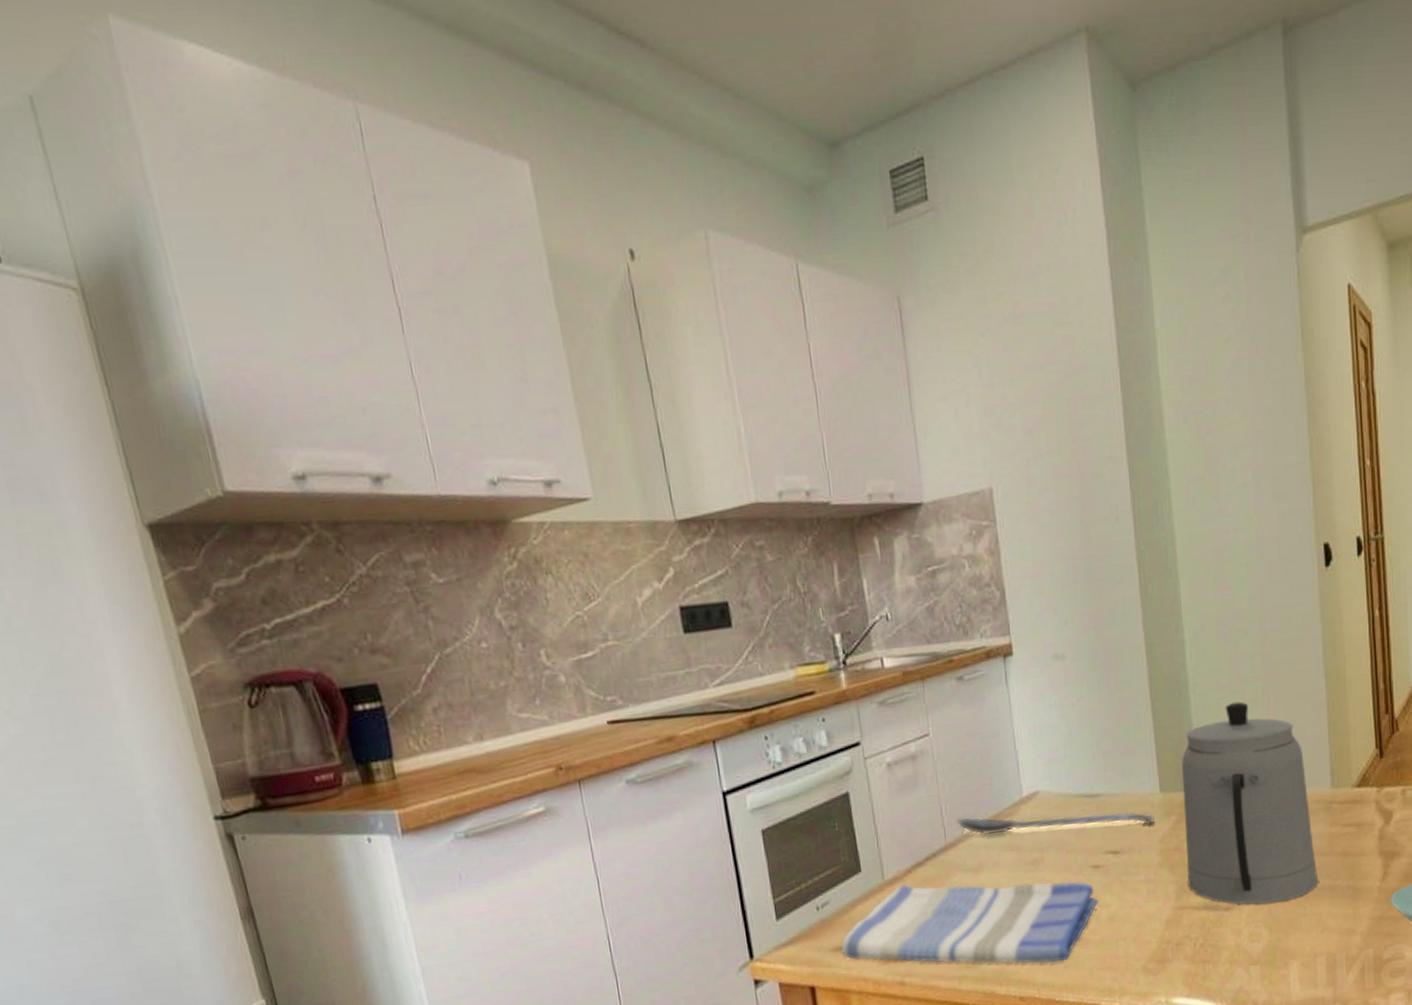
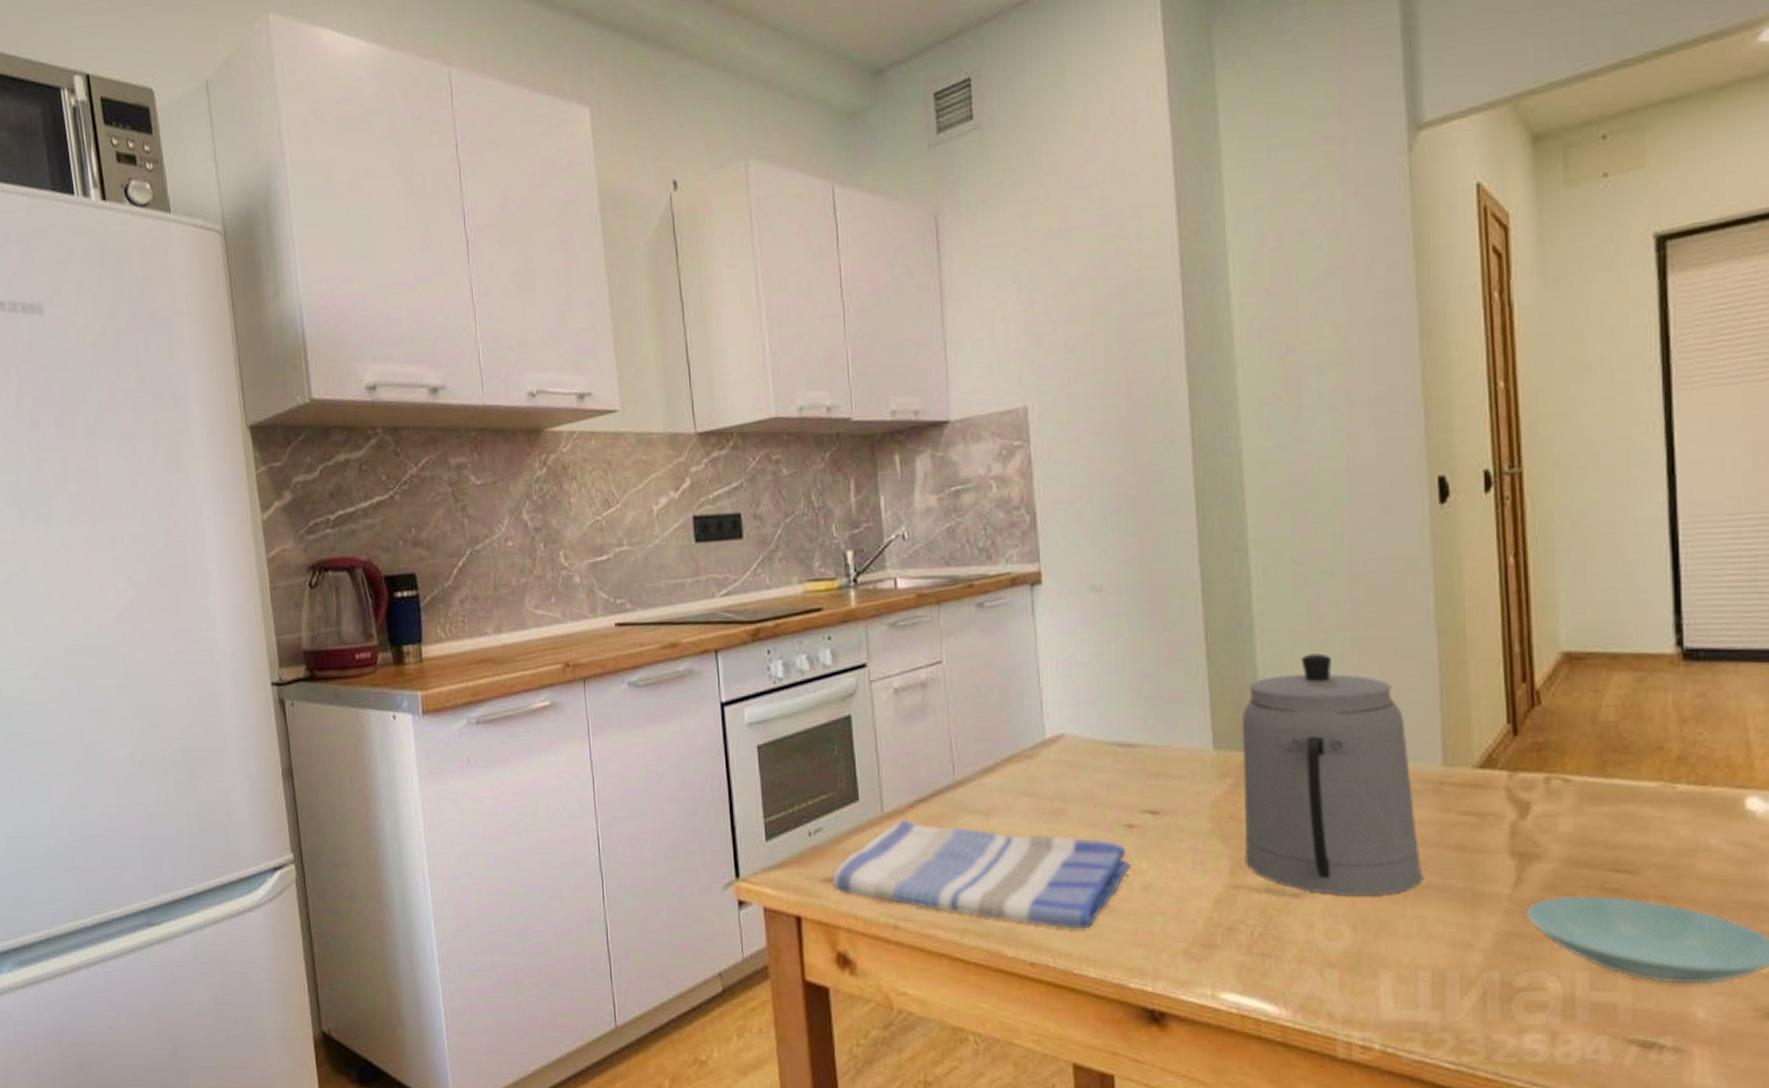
spoon: present [956,811,1155,836] -> none [967,753,1205,785]

